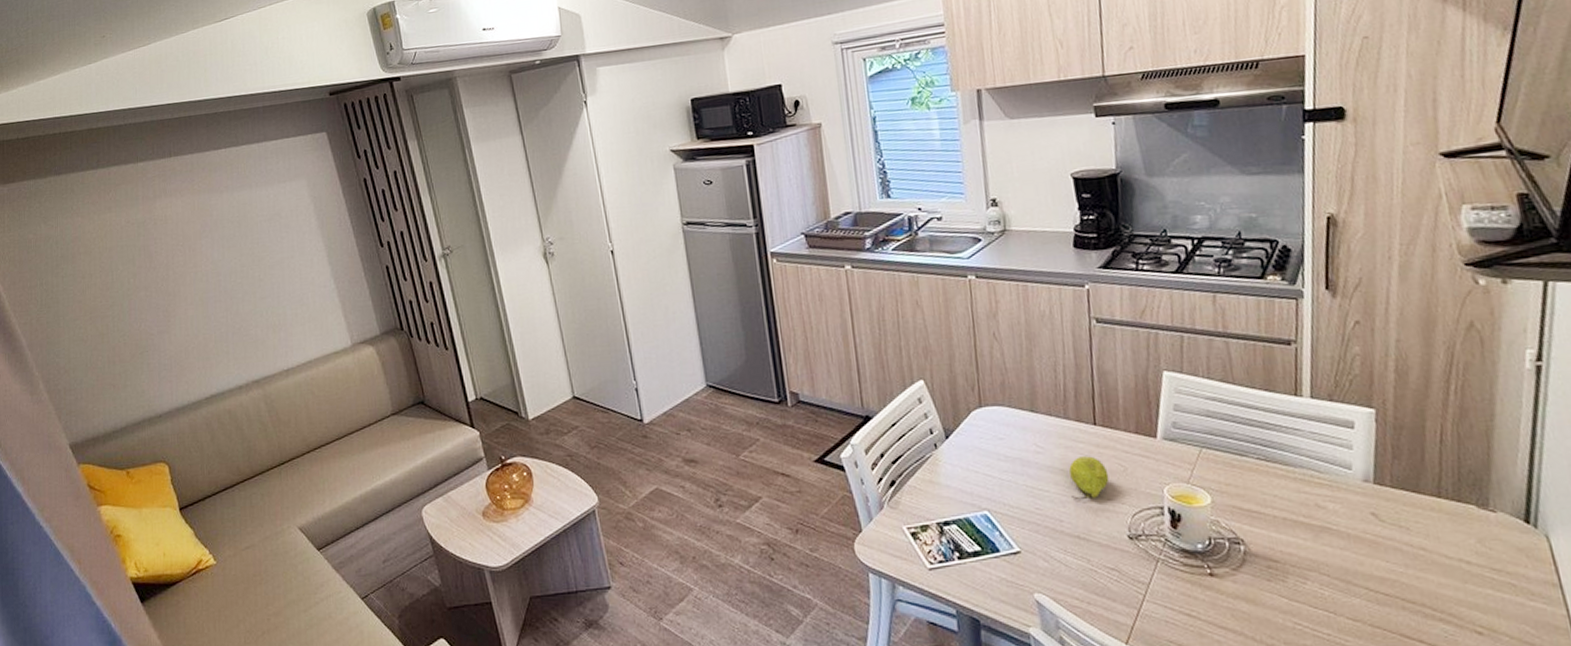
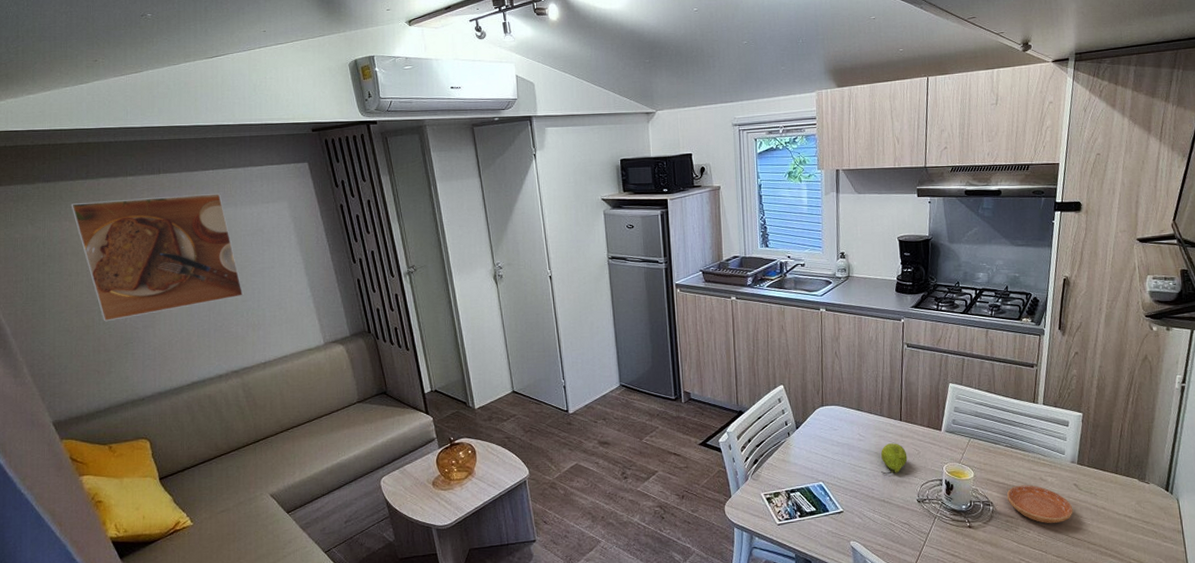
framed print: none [82,174,262,329] -> present [71,192,244,322]
saucer: none [1265,514,1374,572] -> present [1007,485,1073,524]

